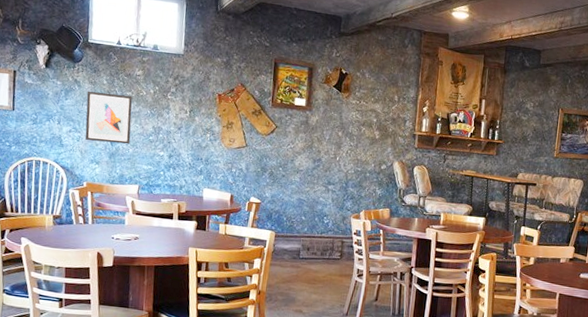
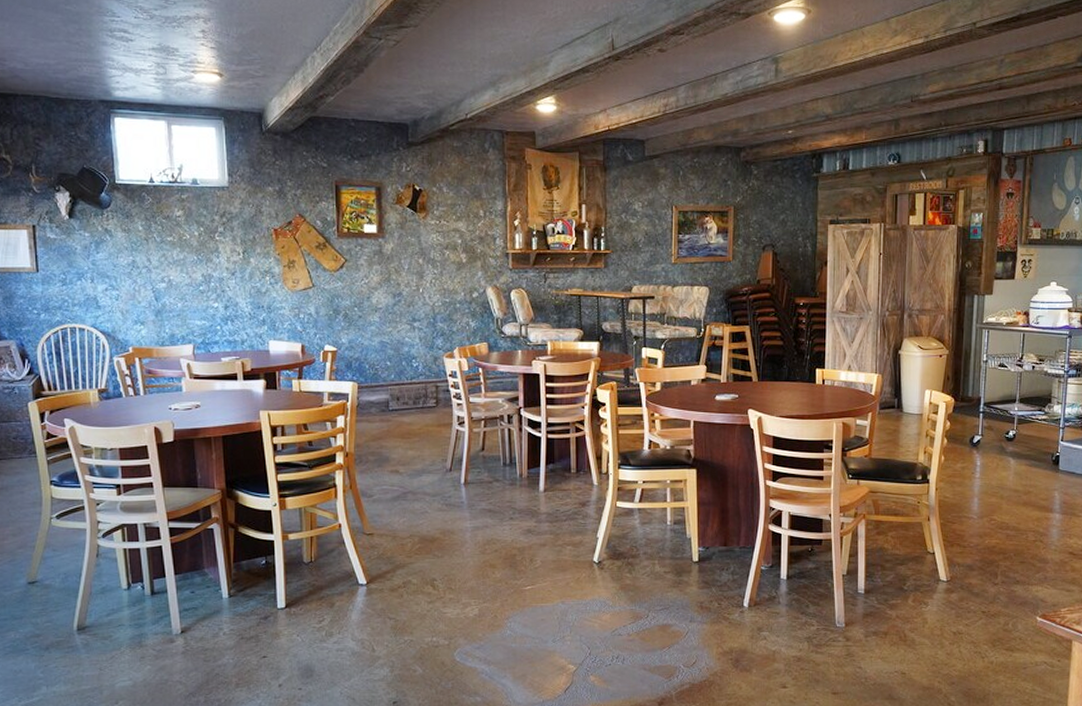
wall art: present [85,91,132,145] -> none [121,240,178,298]

